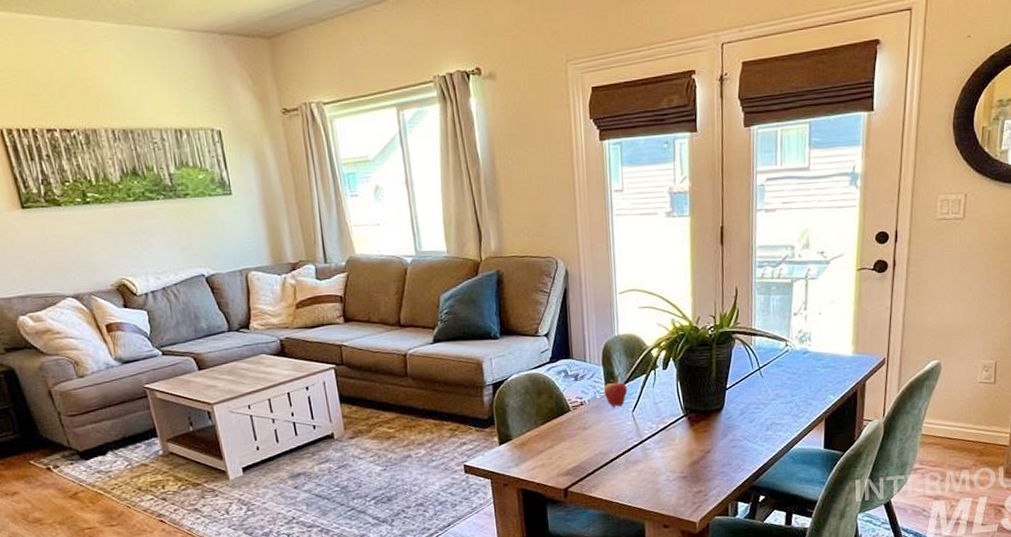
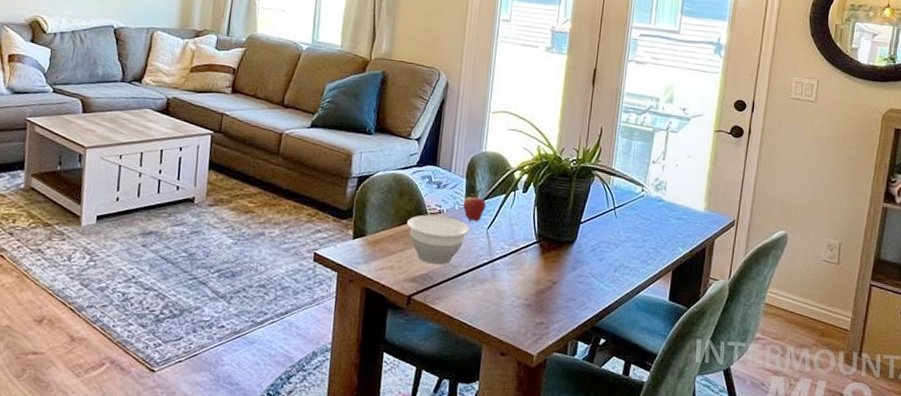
bowl: none [550,407,614,456] -> present [406,214,469,265]

